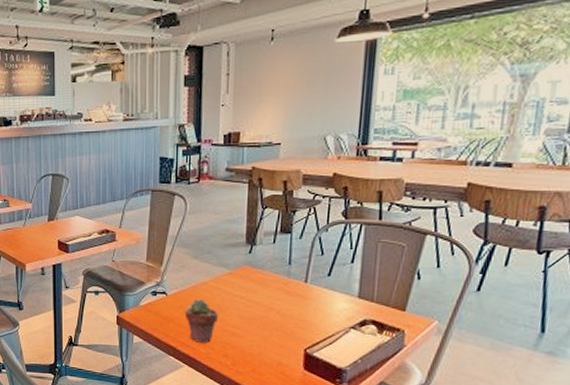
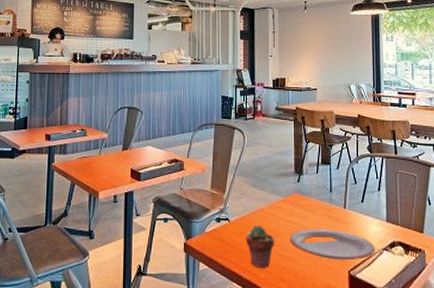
plate: none [236,304,341,339] -> present [290,229,375,261]

